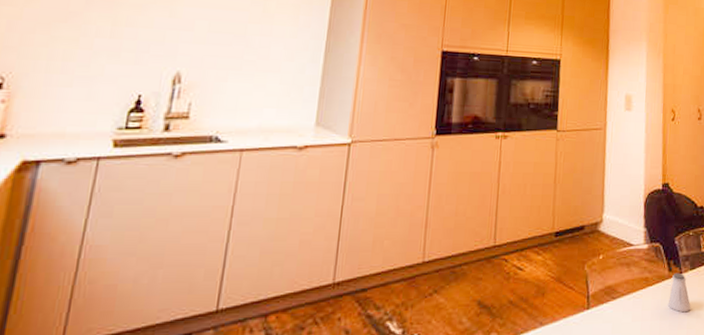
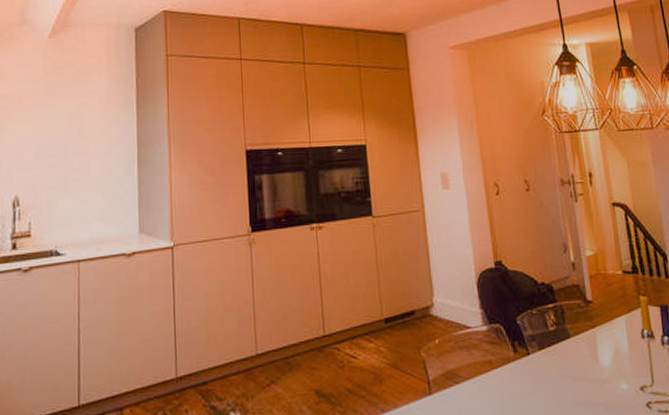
saltshaker: present [668,272,691,313] -> none [518,353,545,395]

